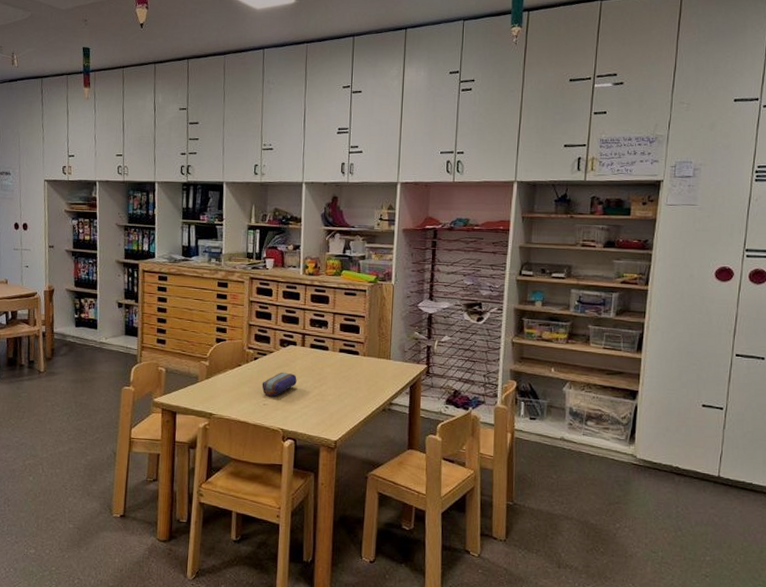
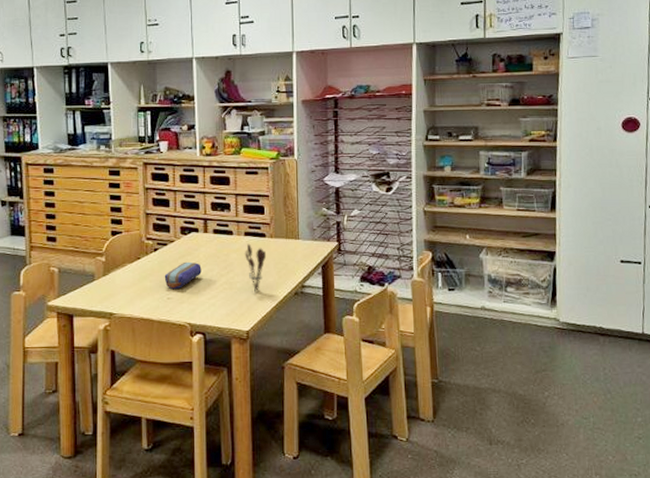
utensil holder: none [338,359,359,406] -> present [245,243,267,292]

